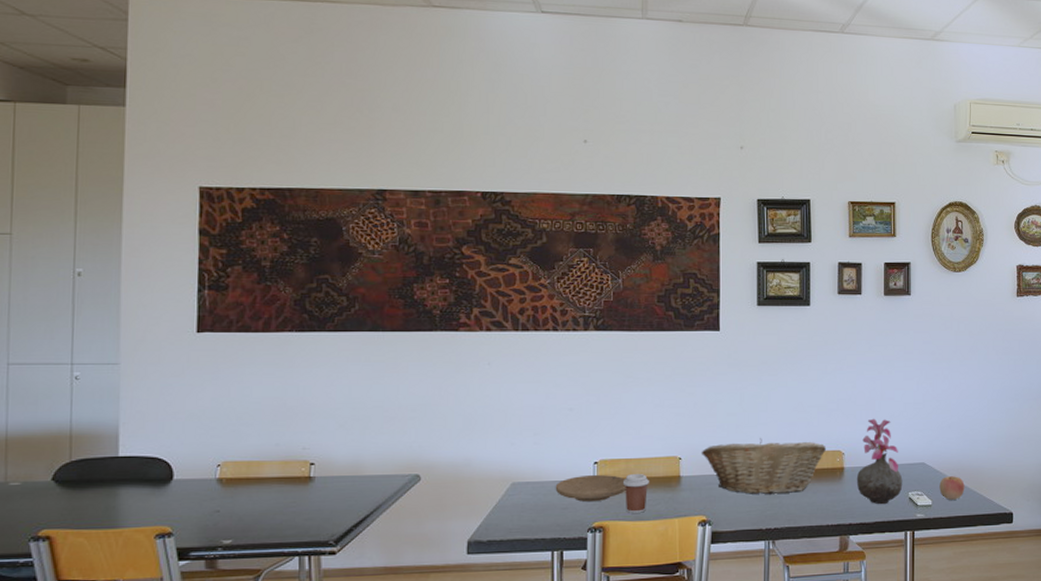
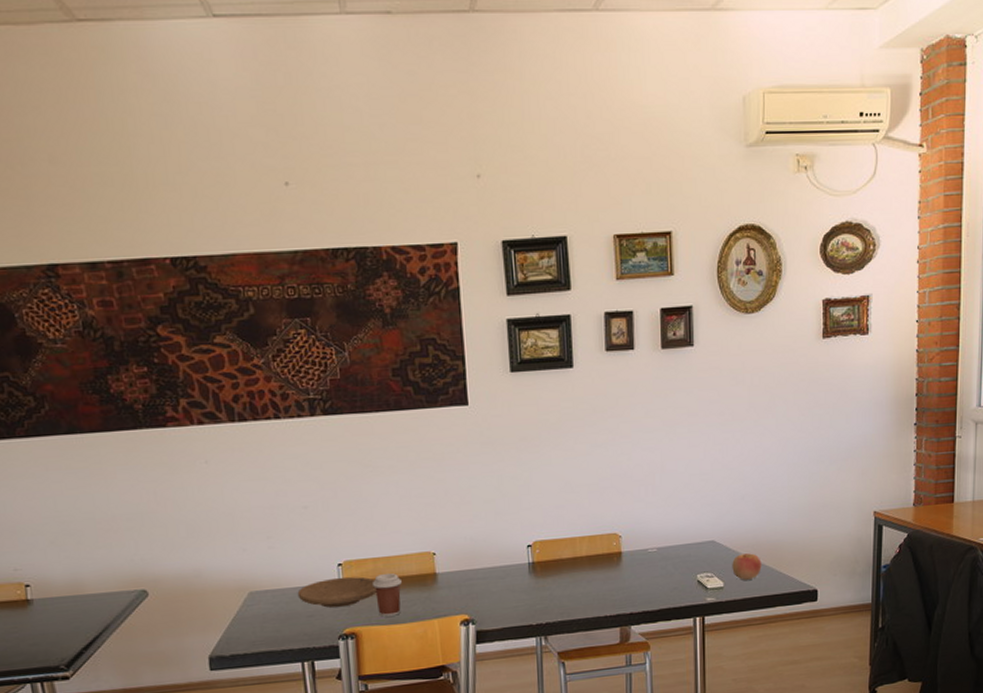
fruit basket: present [701,438,826,495] -> none [457,525,600,588]
vase: present [856,418,903,505] -> none [636,494,690,591]

